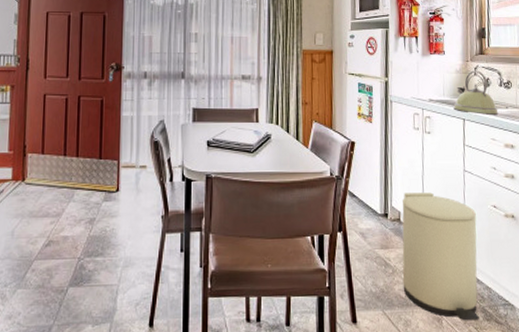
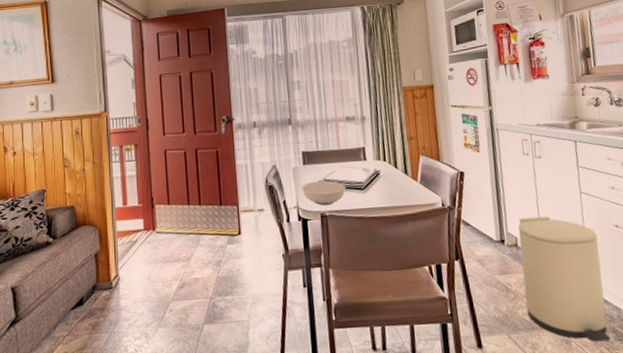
bowl: none [189,140,235,166] -> present [302,180,346,205]
kettle: present [453,70,499,115] -> none [563,91,612,135]

